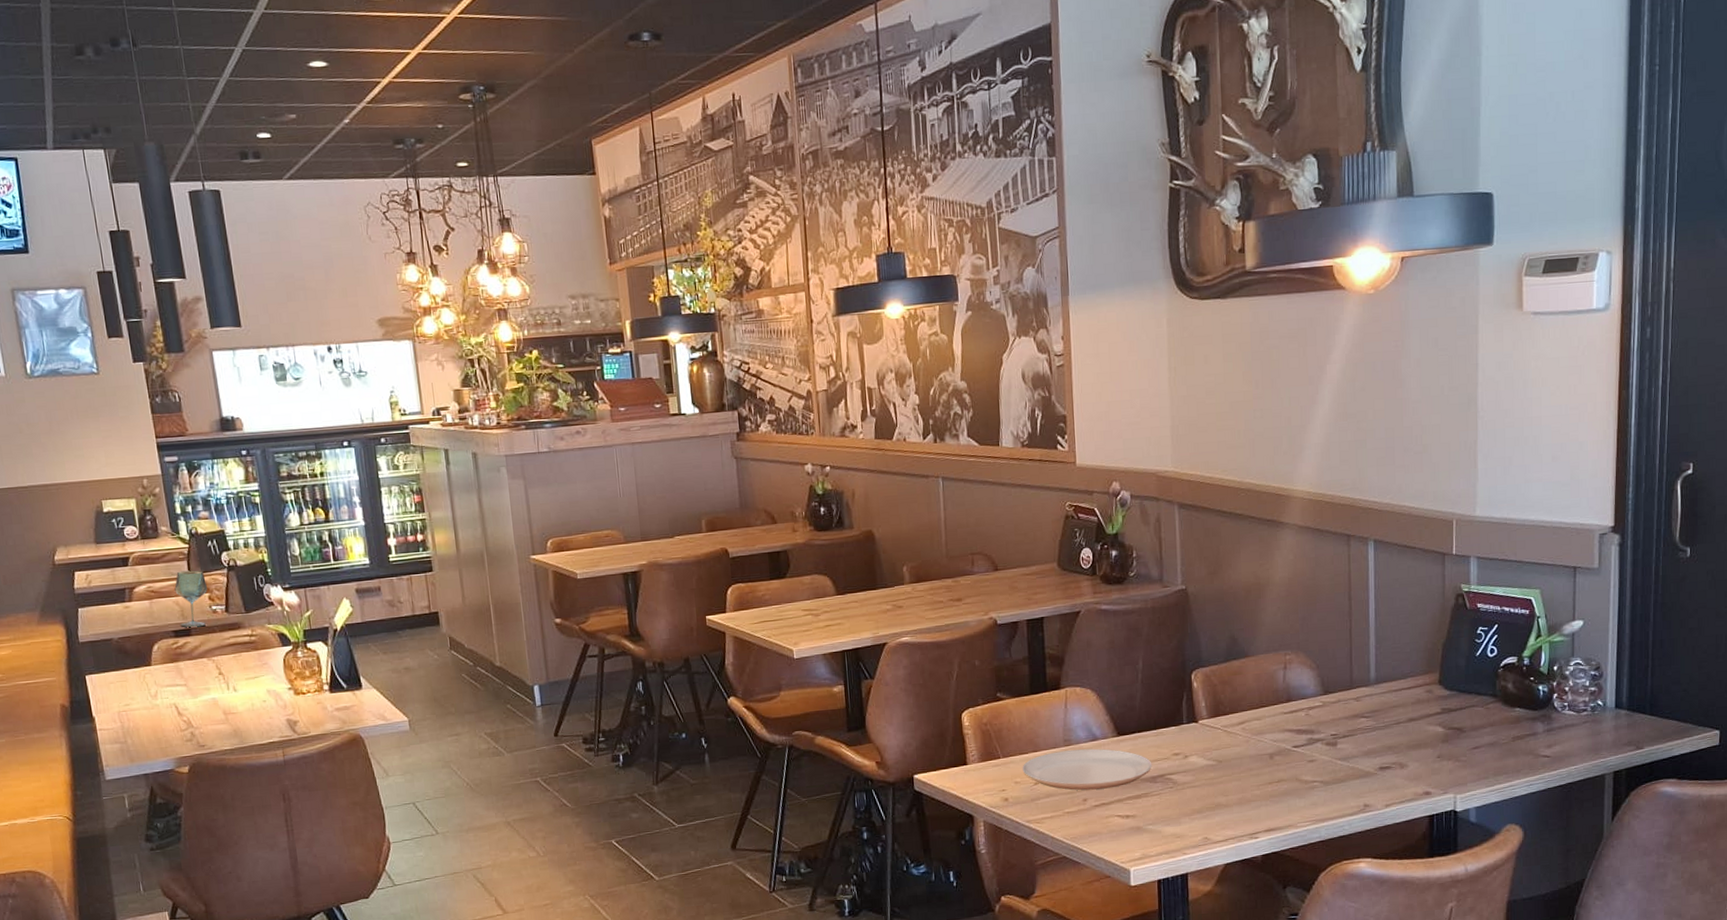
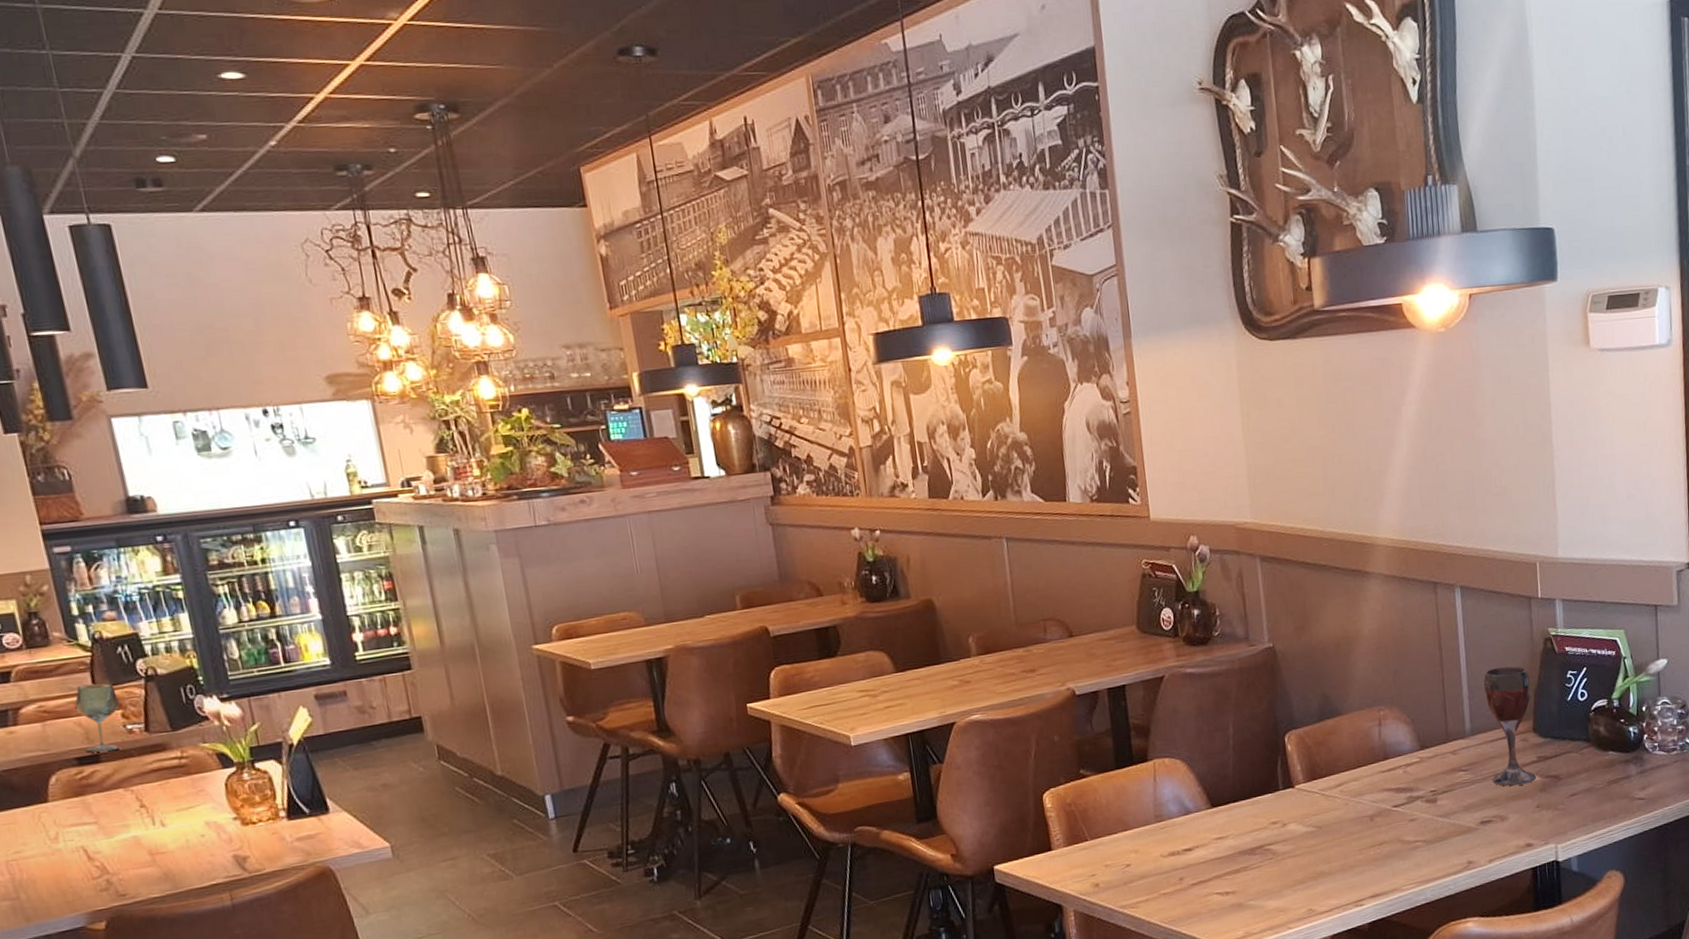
plate: present [1022,748,1152,791] -> none [1112,822,1250,870]
cup: none [1391,619,1439,736] -> present [1483,666,1536,787]

